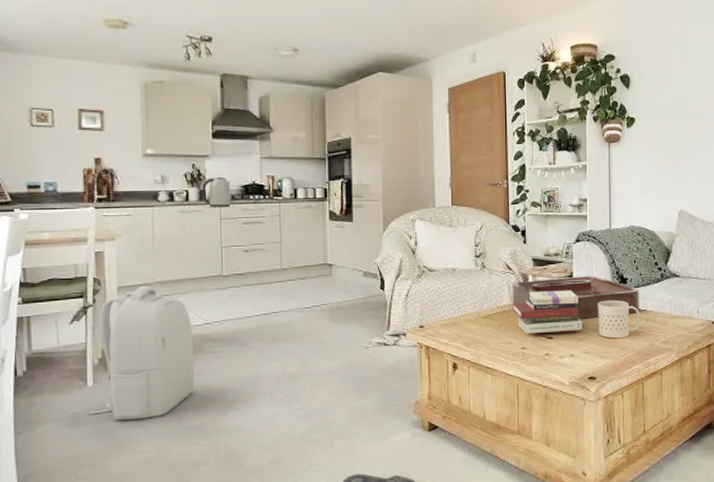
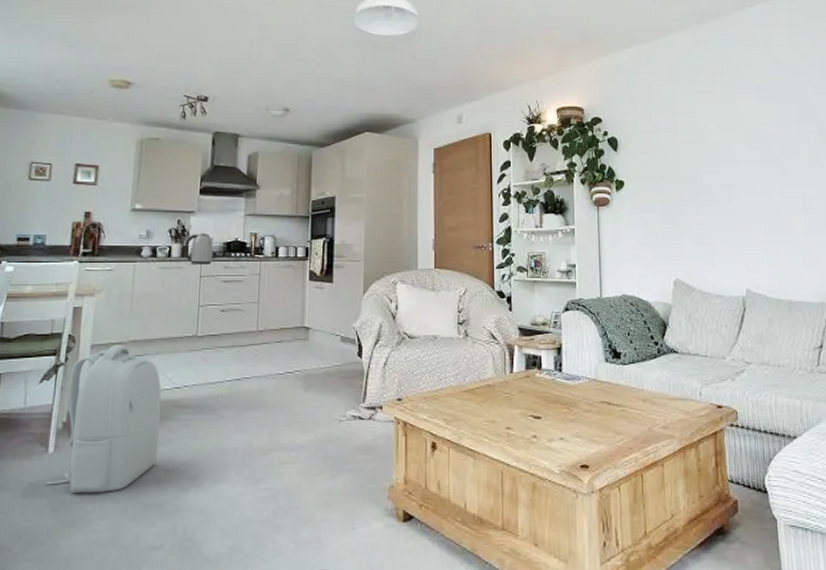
decorative tray: present [512,276,639,319] -> none [496,348,635,397]
books: present [513,290,583,334] -> none [498,364,573,413]
mug: present [597,299,640,339] -> none [588,376,636,421]

